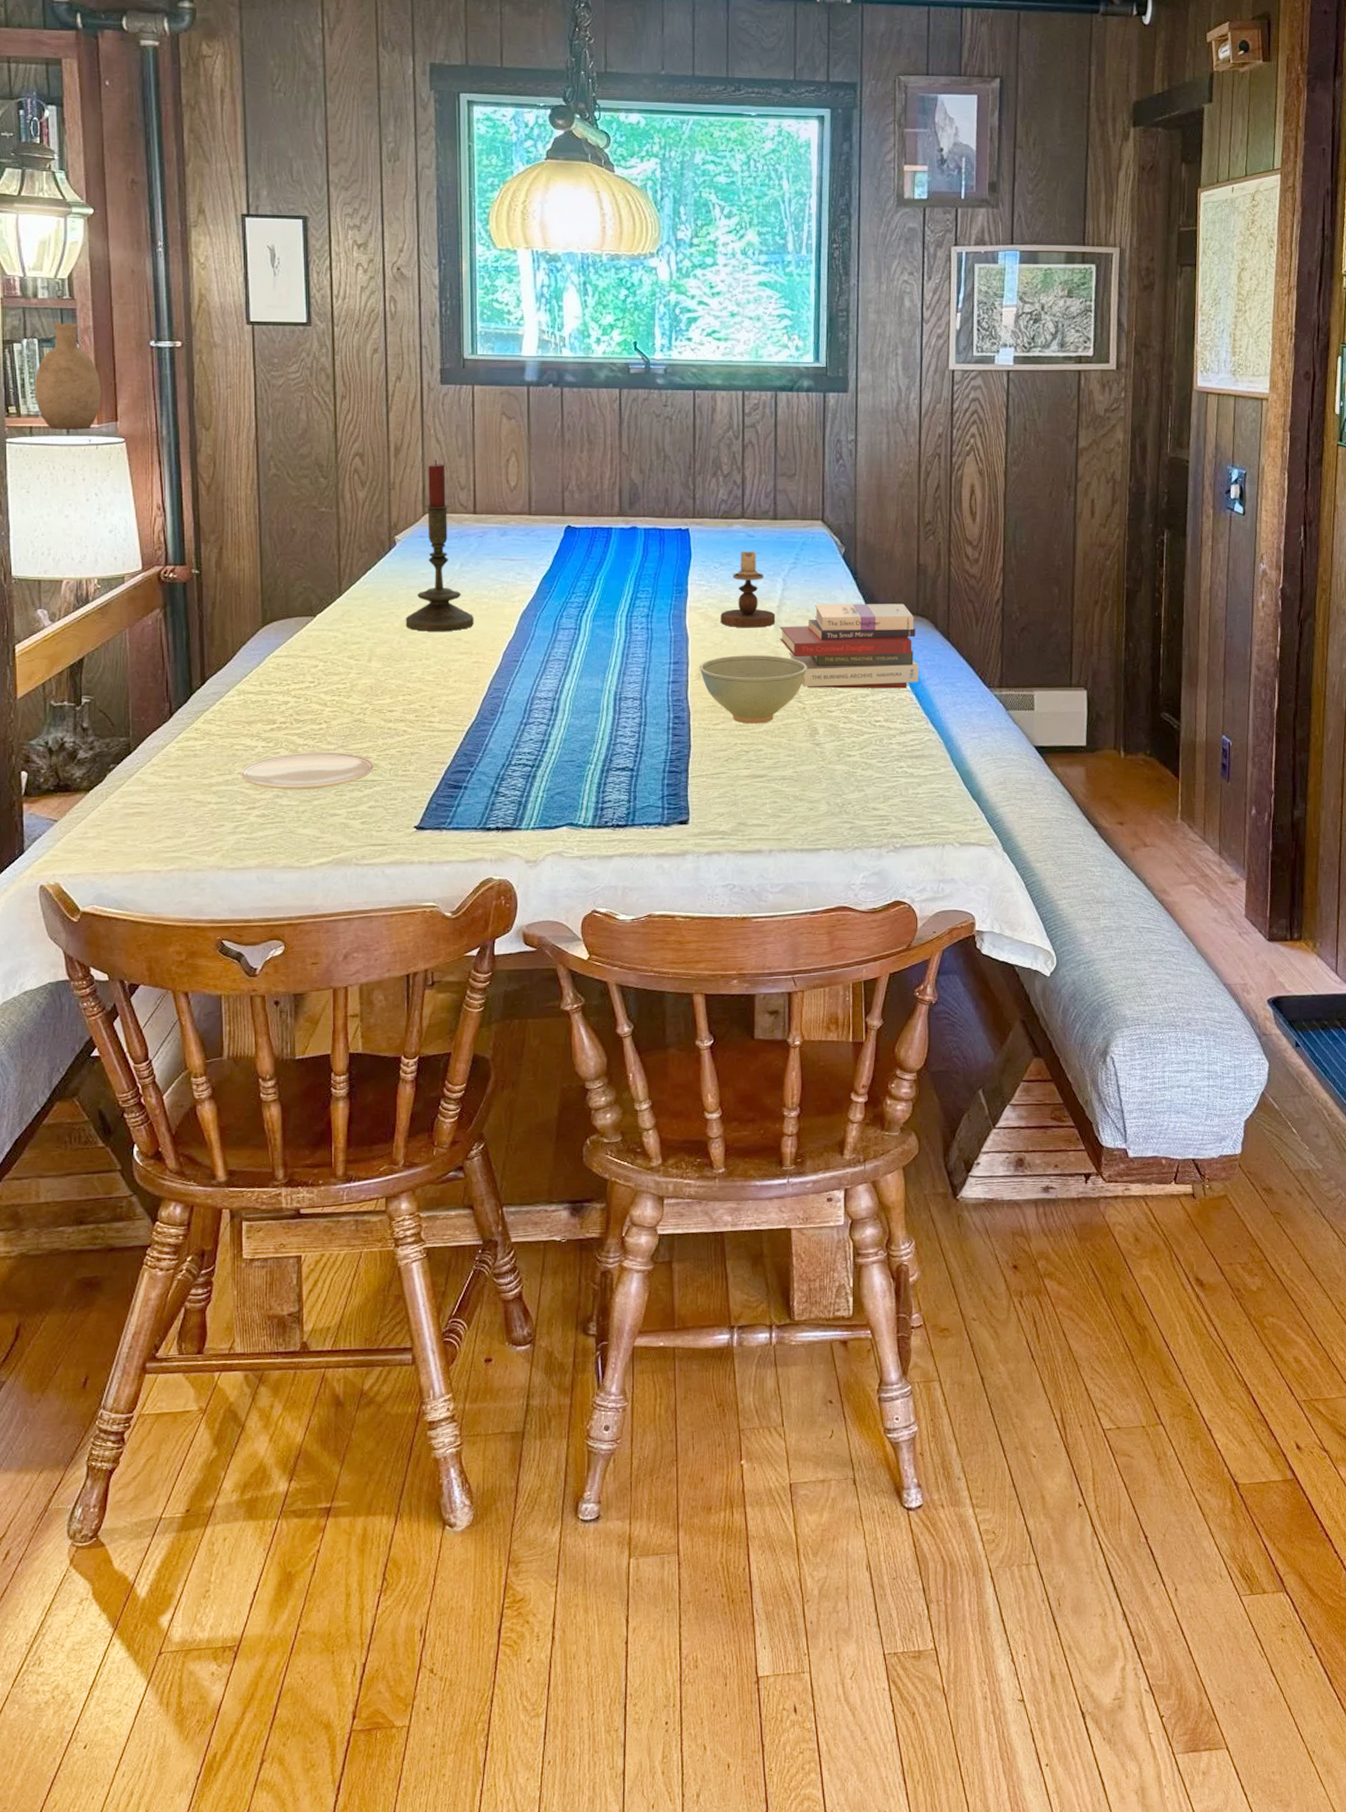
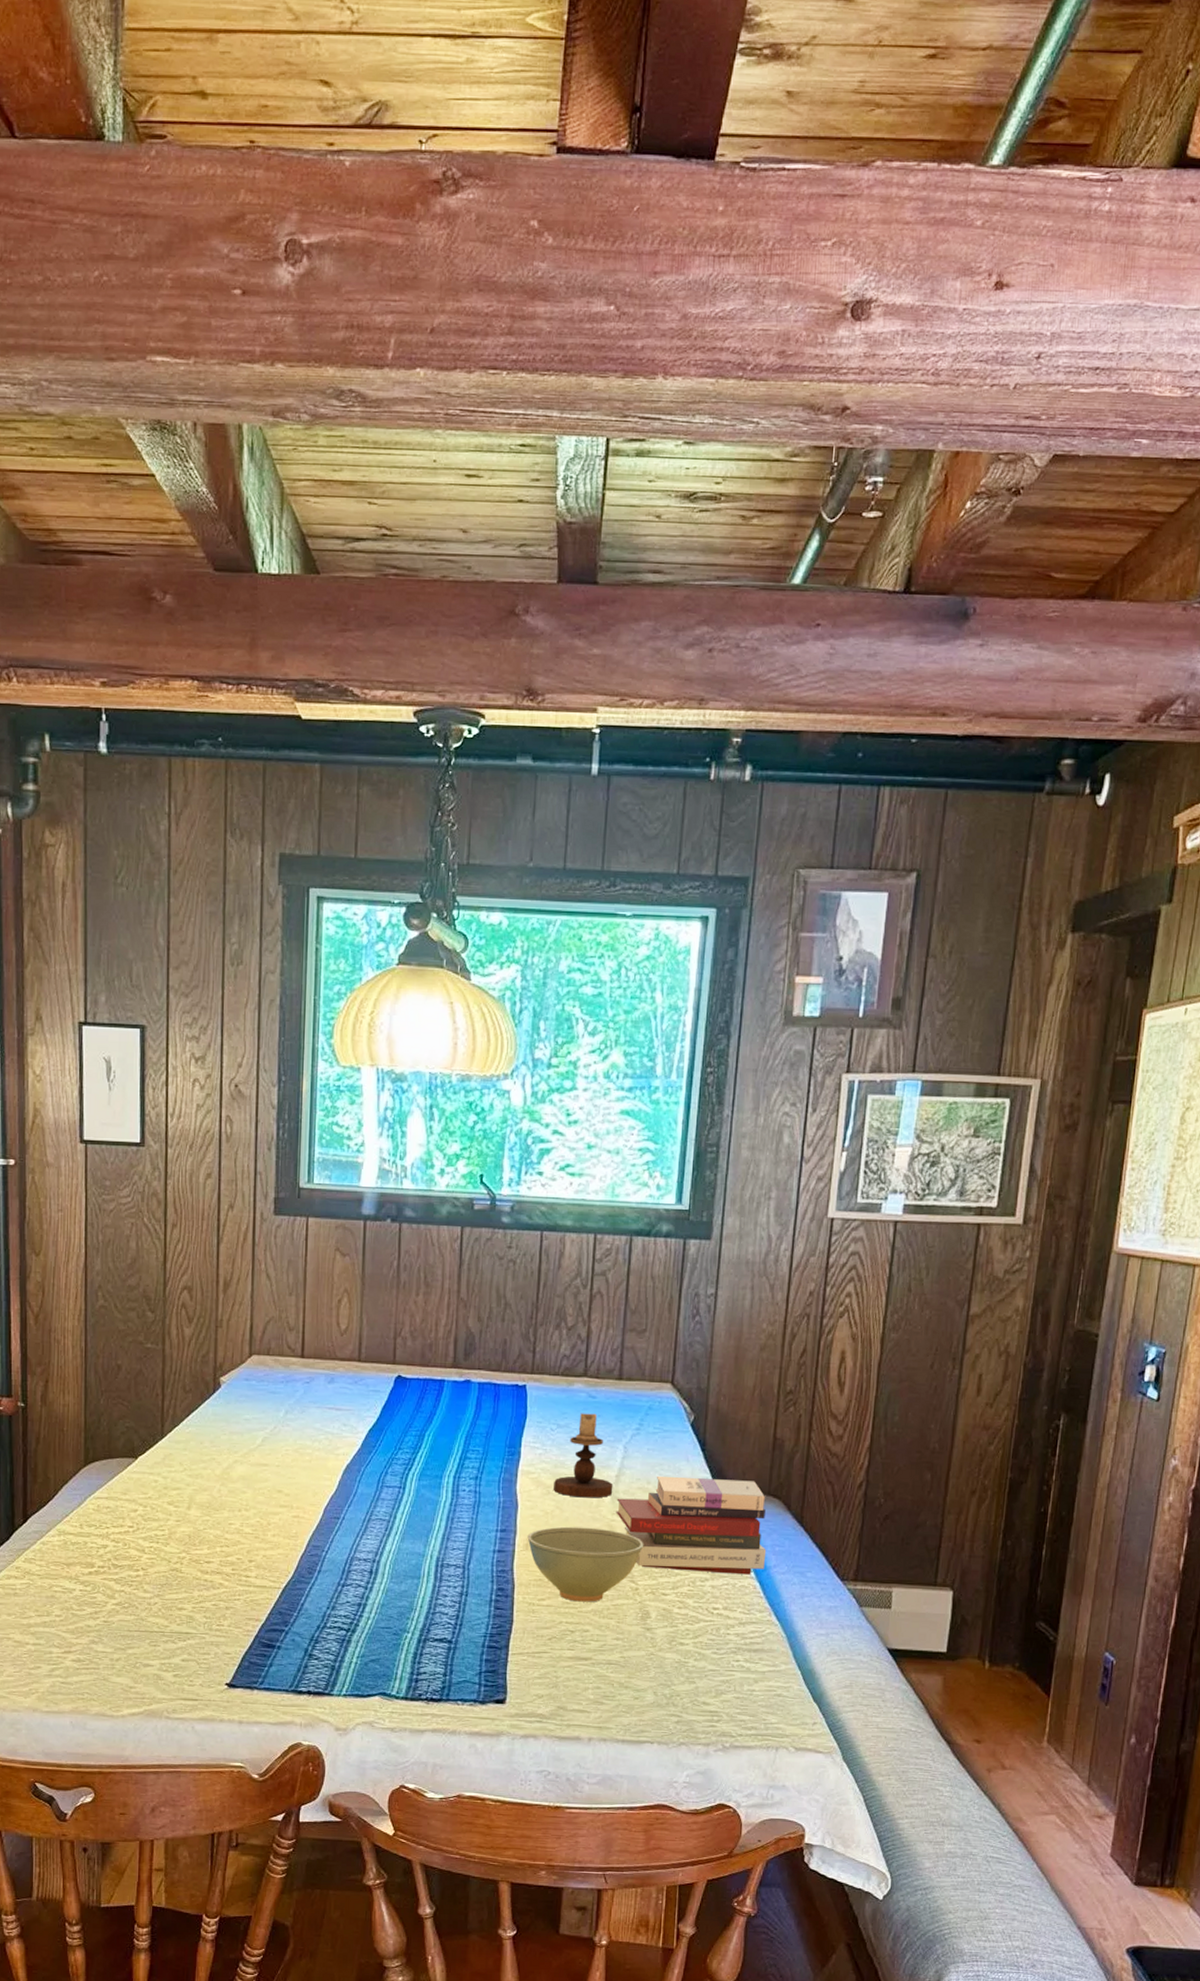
plate: present [240,751,374,790] -> none [57,1598,189,1638]
candle: present [405,459,474,631] -> none [226,1297,296,1482]

